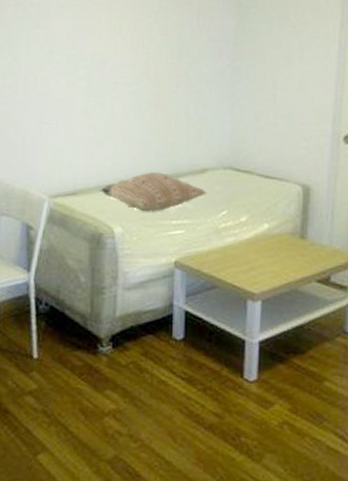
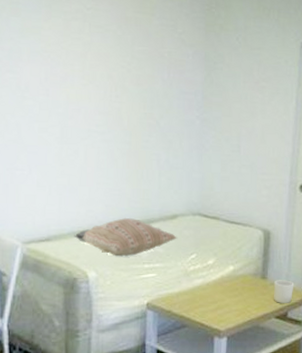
mug: none [313,240,338,266] -> present [273,280,294,303]

